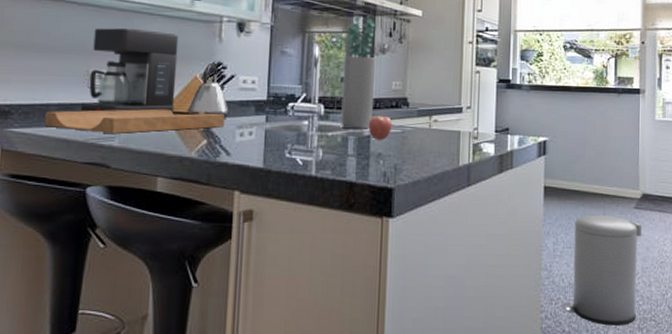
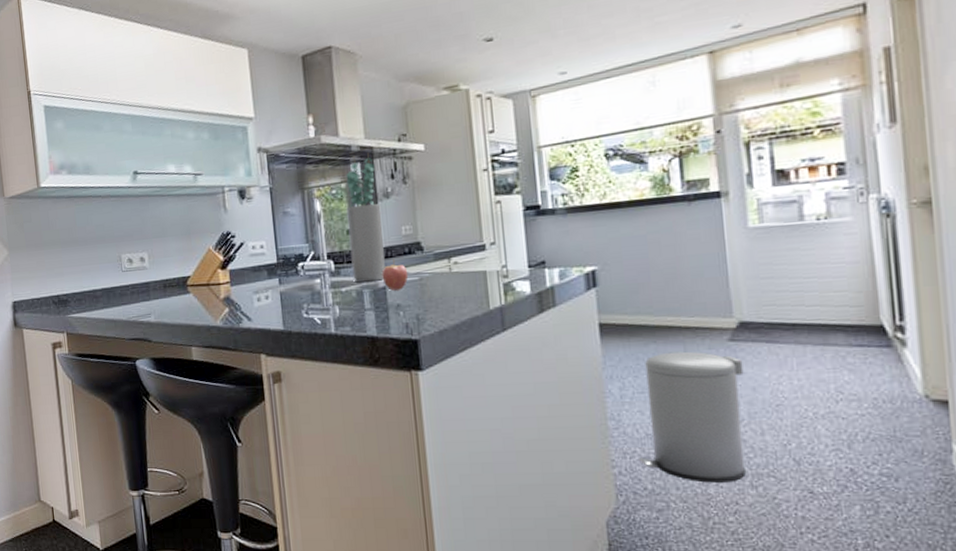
cutting board: present [44,108,225,135] -> none [93,281,242,311]
coffee maker: present [81,28,179,114] -> none [118,210,196,294]
kettle: present [187,63,229,120] -> none [207,234,244,287]

